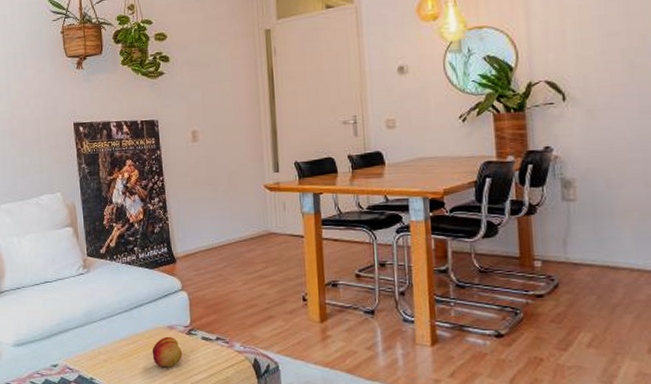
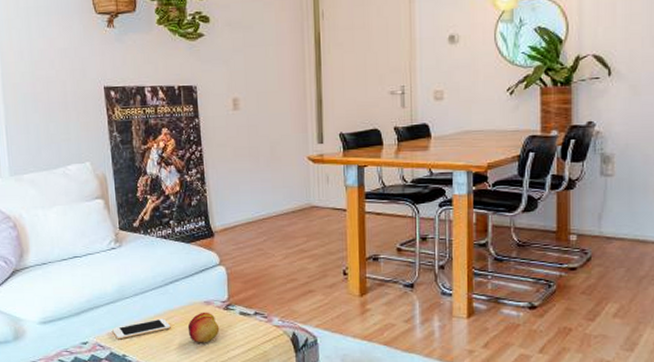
cell phone: none [81,342,136,363] -> present [112,318,171,340]

